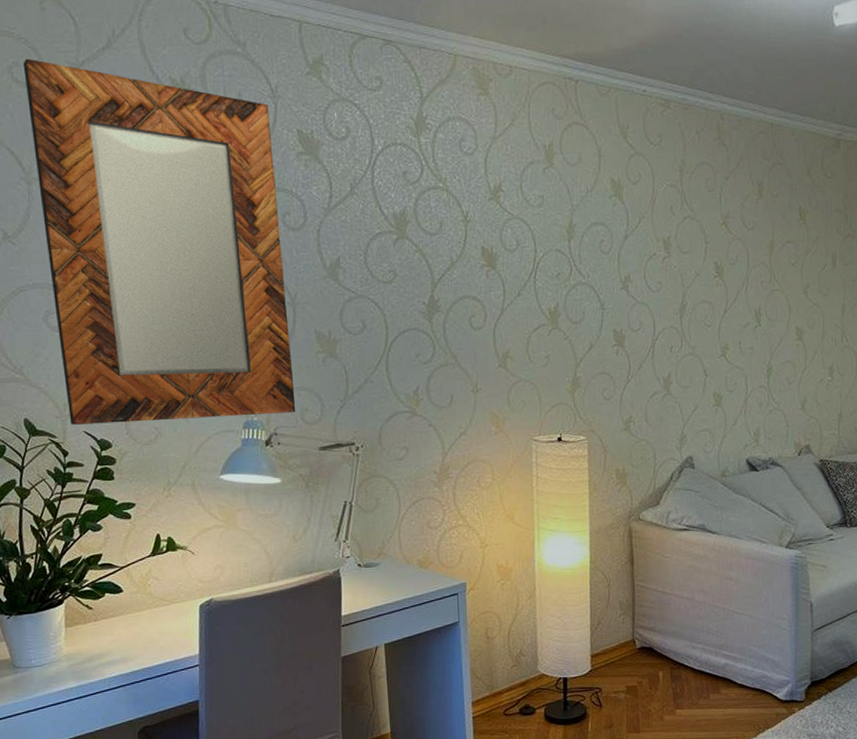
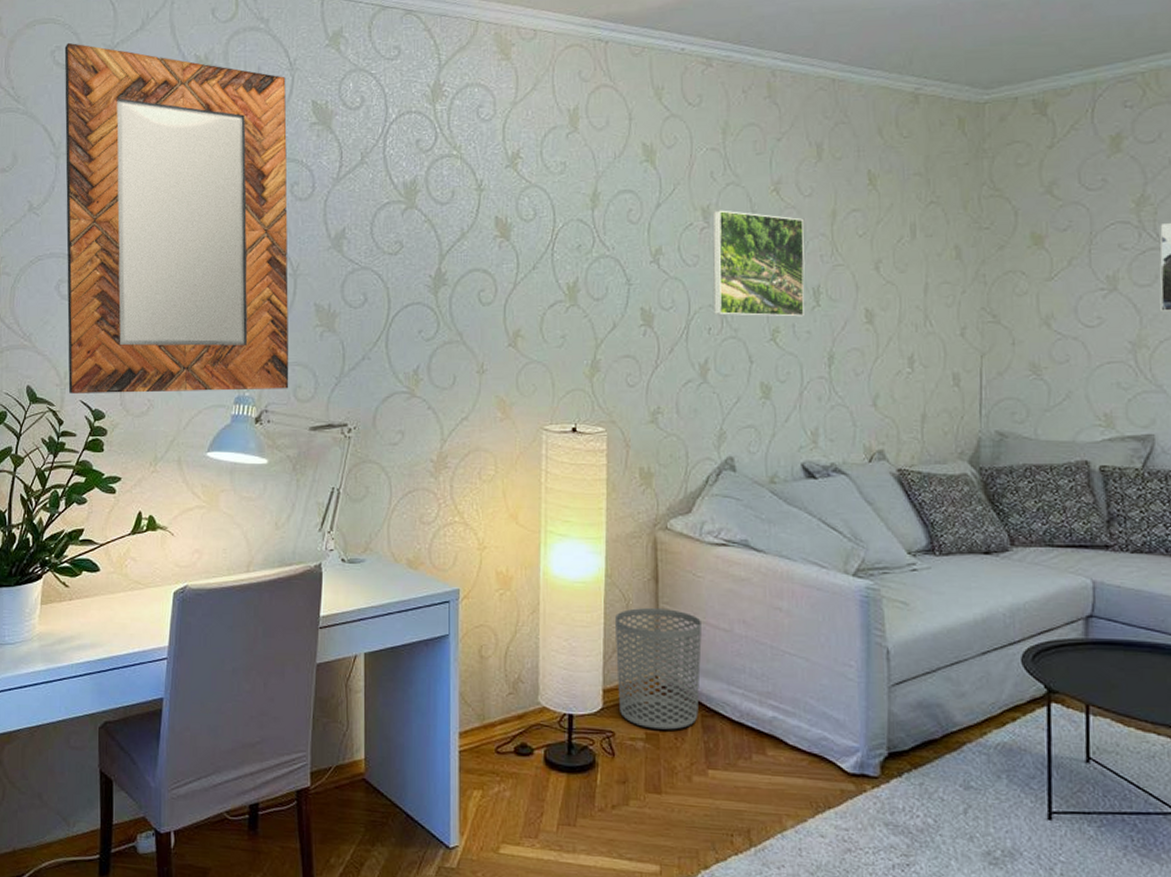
waste bin: none [599,585,669,683] -> present [615,608,702,730]
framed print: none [672,241,749,336] -> present [712,210,805,317]

